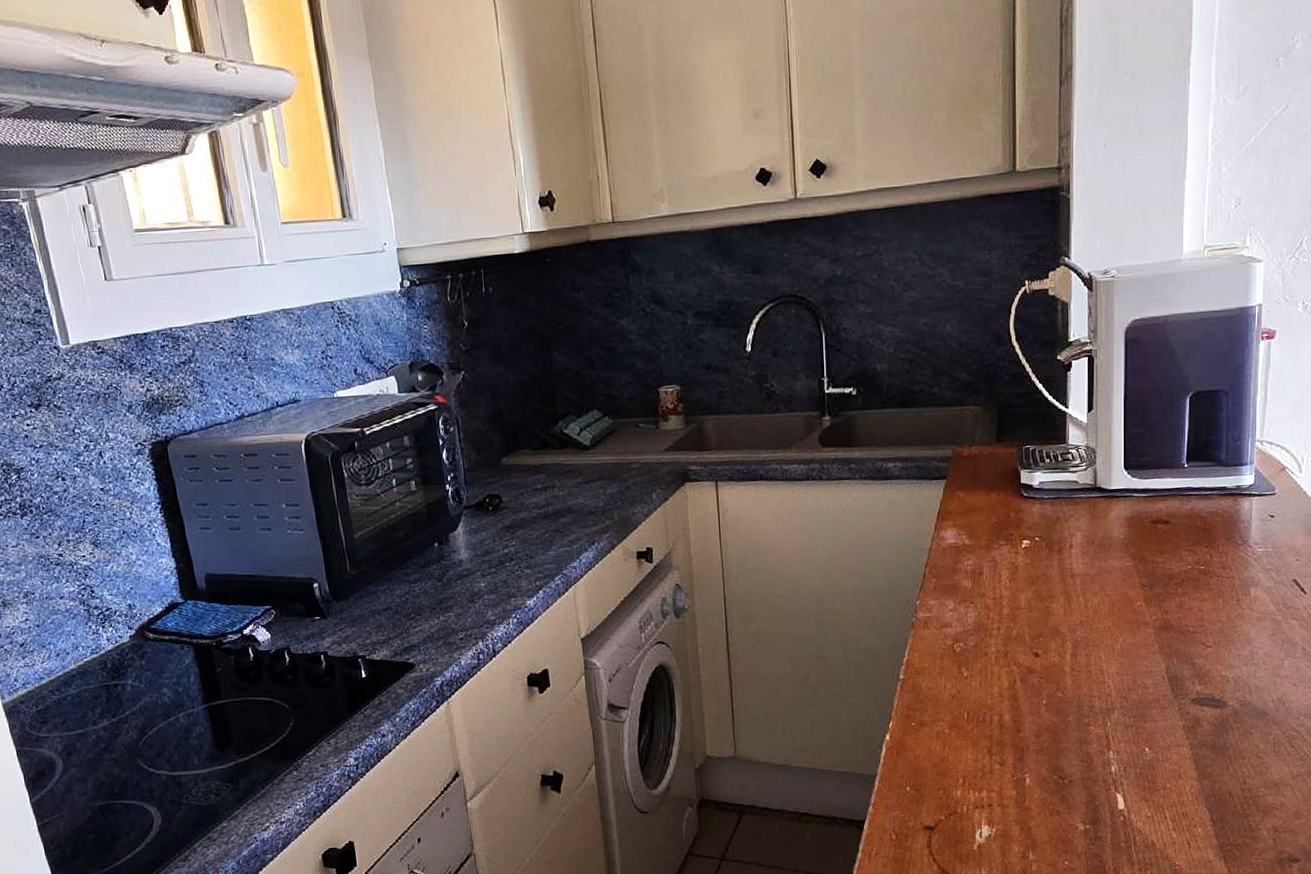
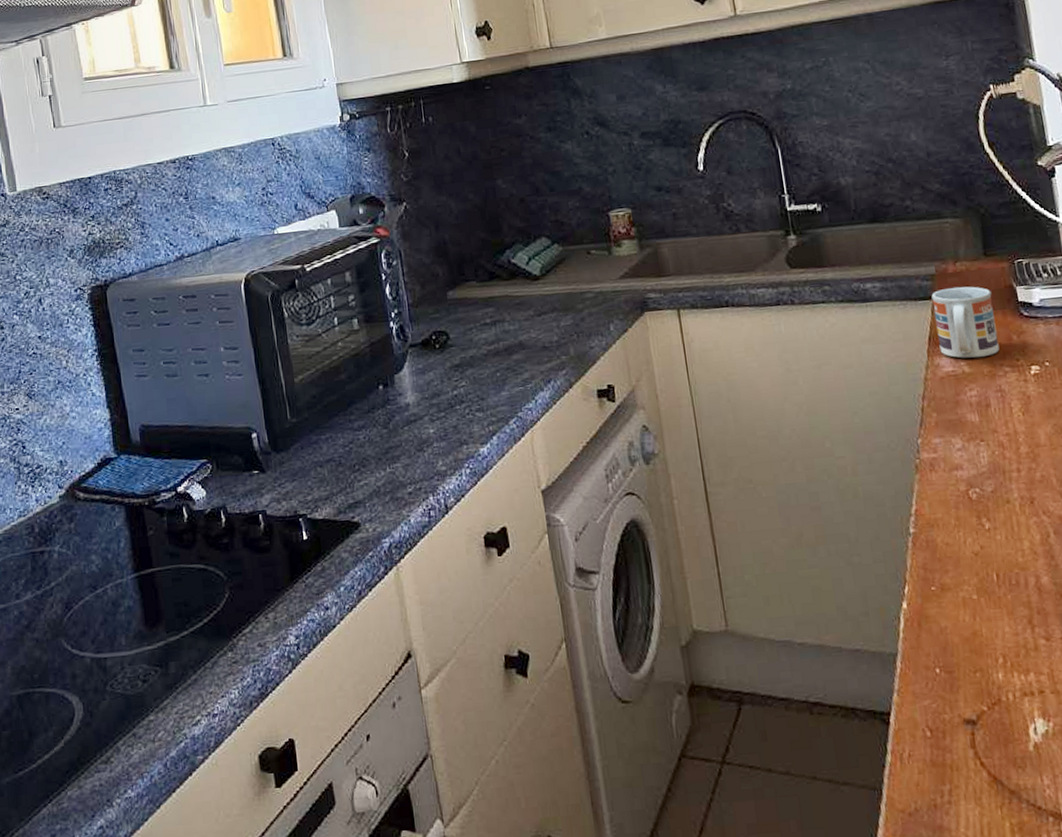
cup: none [945,468,998,532] -> present [931,286,1000,358]

